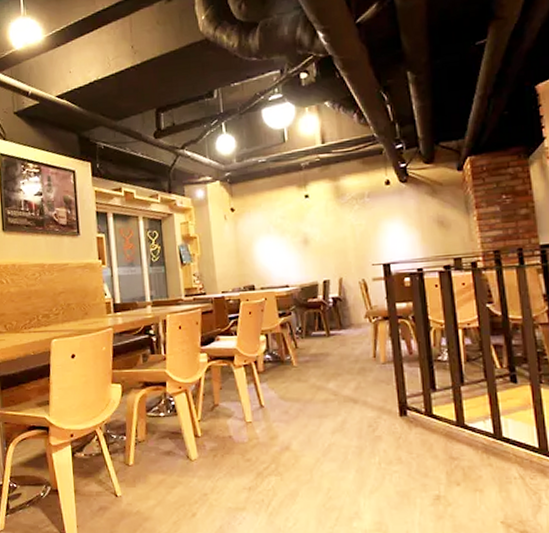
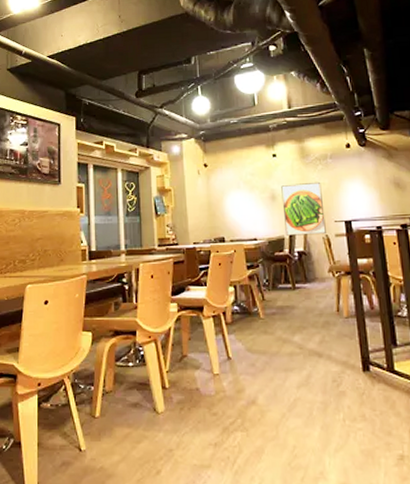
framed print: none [314,222,363,281] -> present [281,181,326,236]

